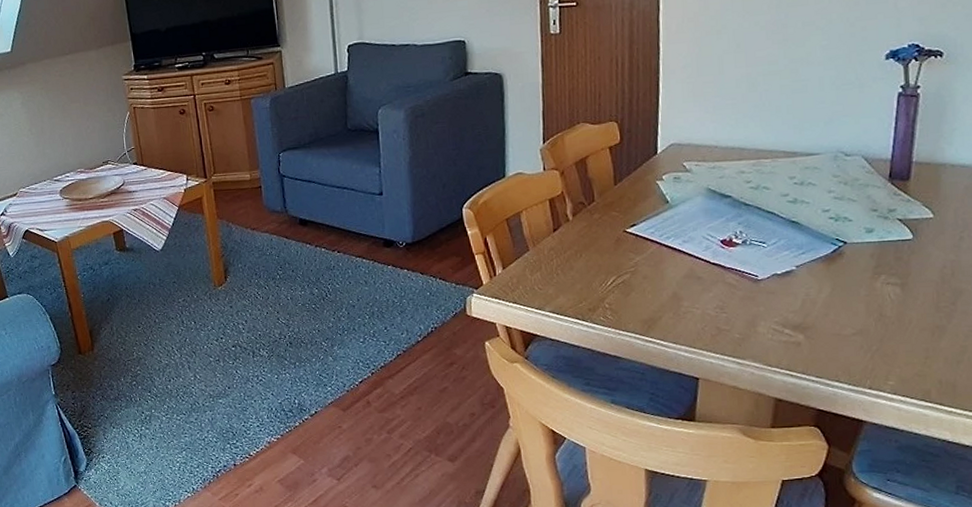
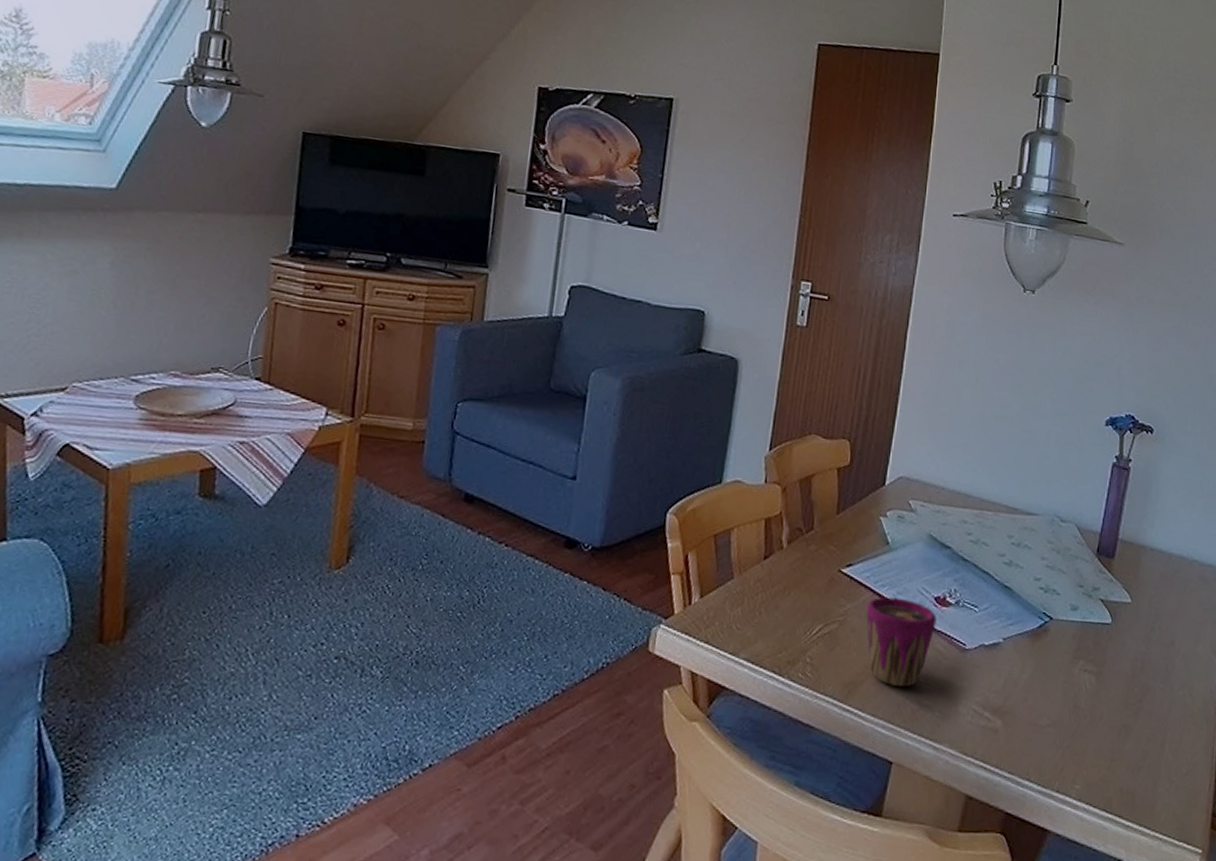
cup: none [654,245,726,317] -> present [866,596,937,686]

